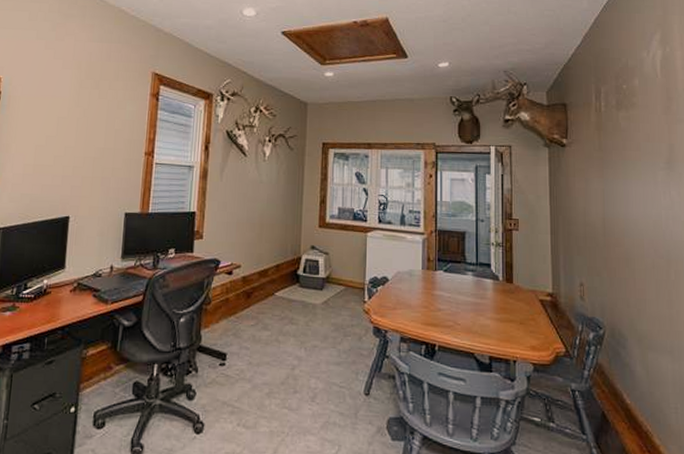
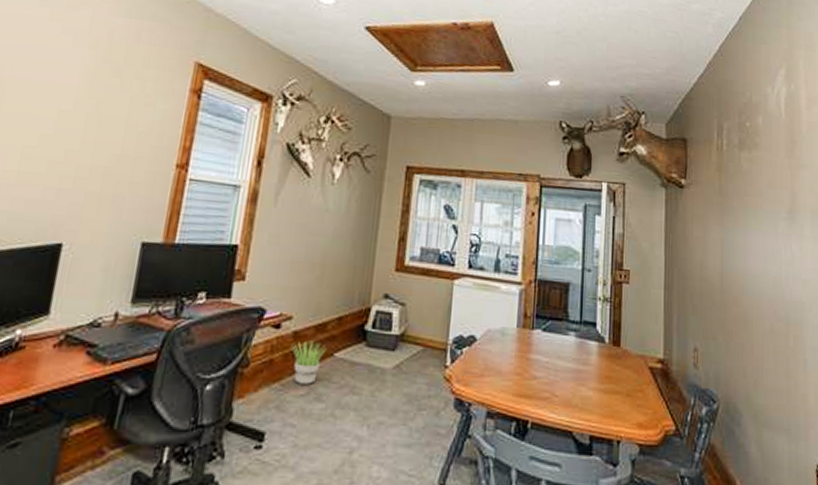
potted plant: none [242,284,269,317] -> present [291,341,327,384]

